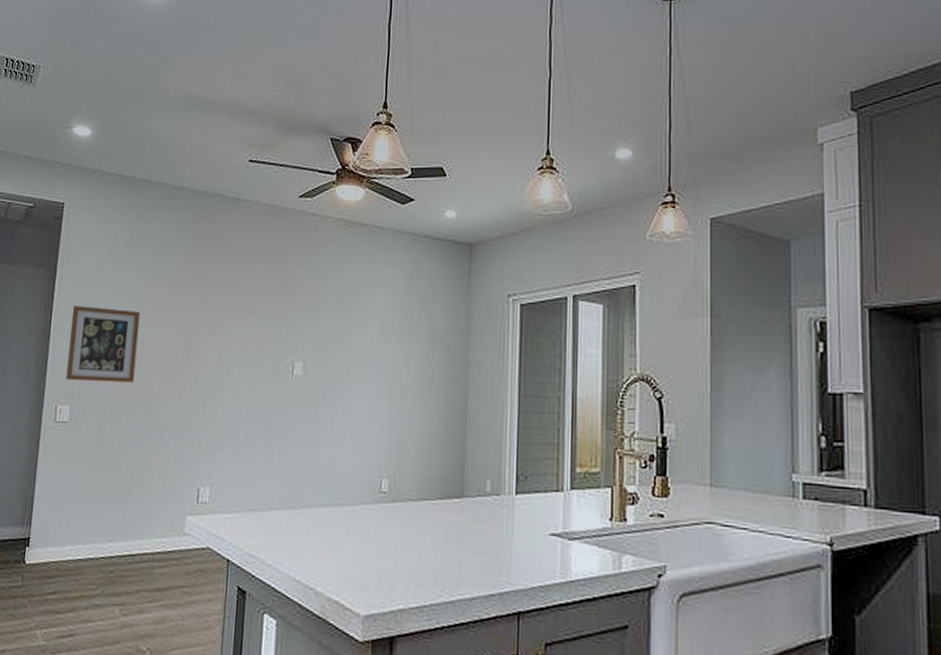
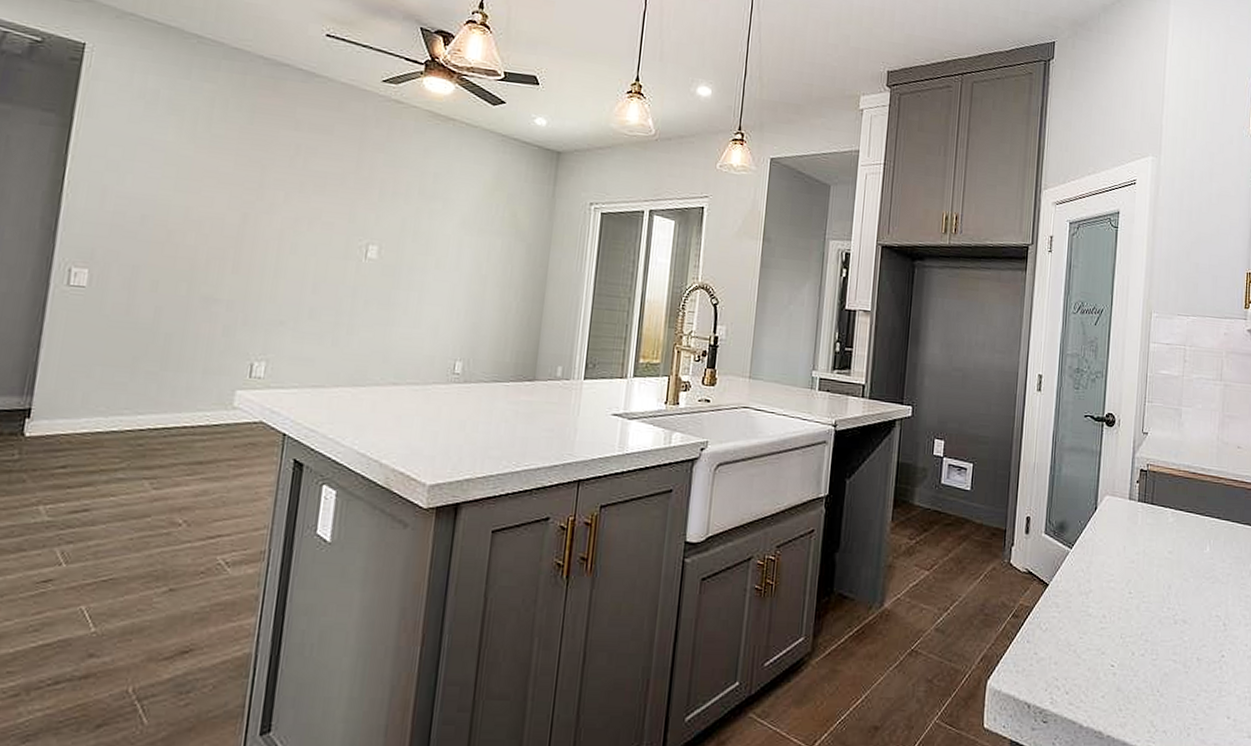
wall art: present [66,306,141,383] -> none [84,161,186,251]

